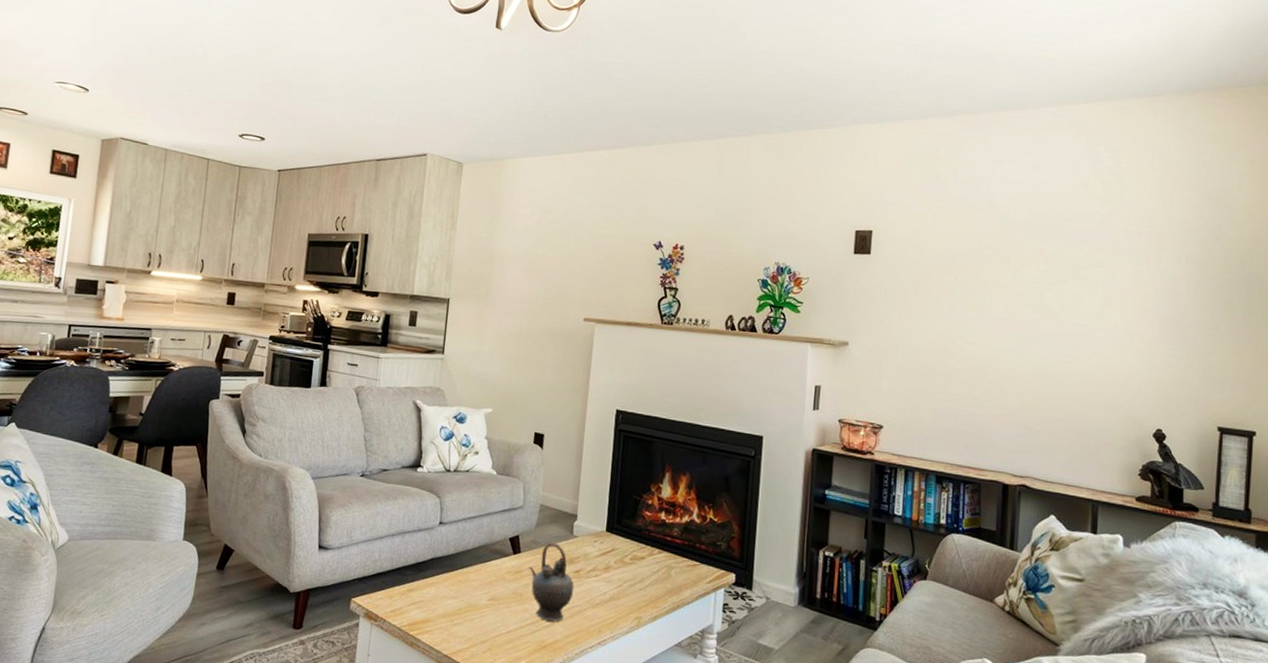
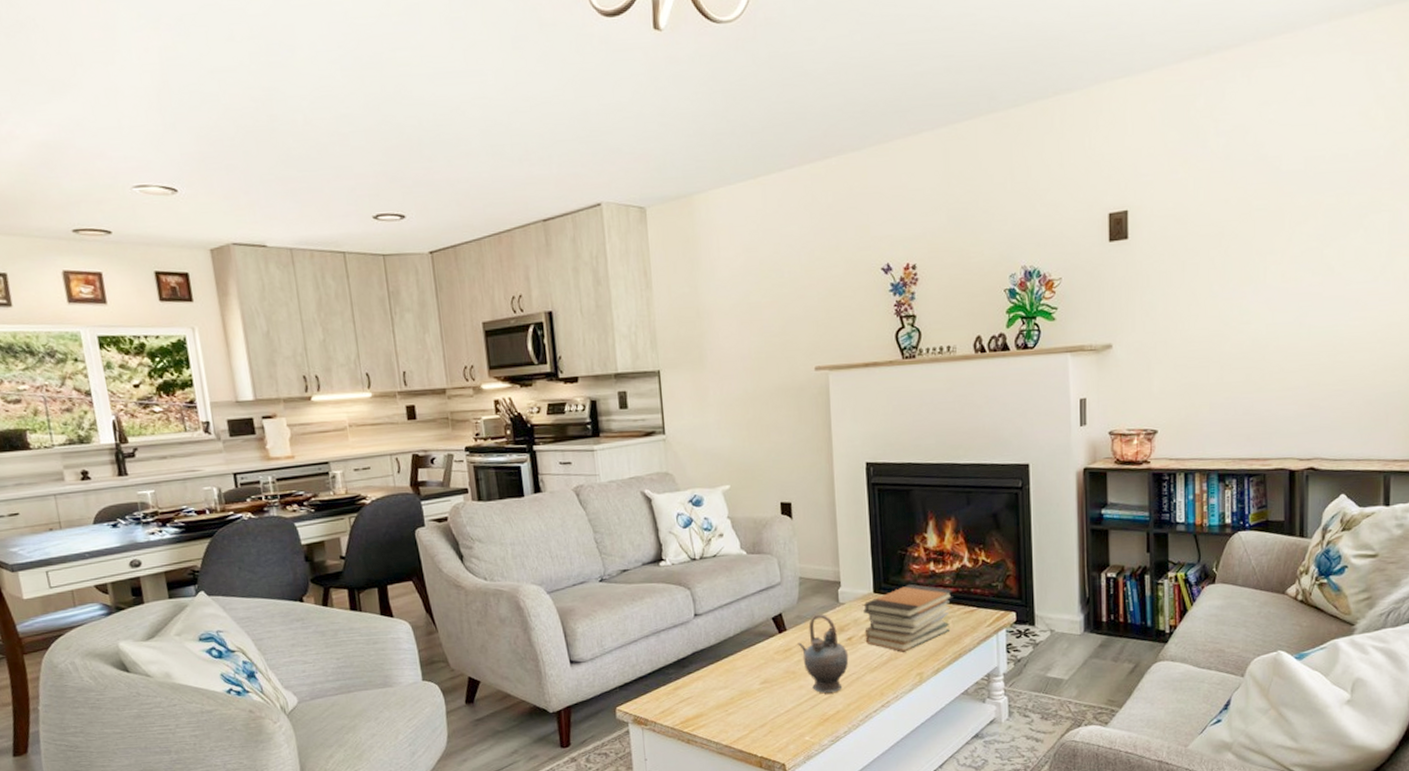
book stack: none [591,528,680,594] -> present [863,583,953,652]

